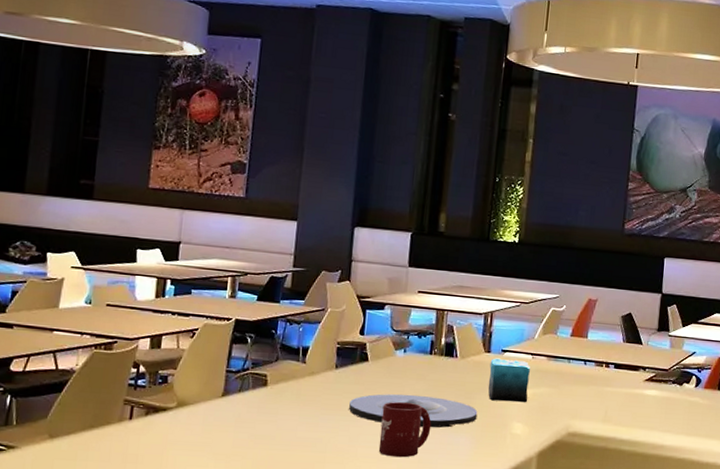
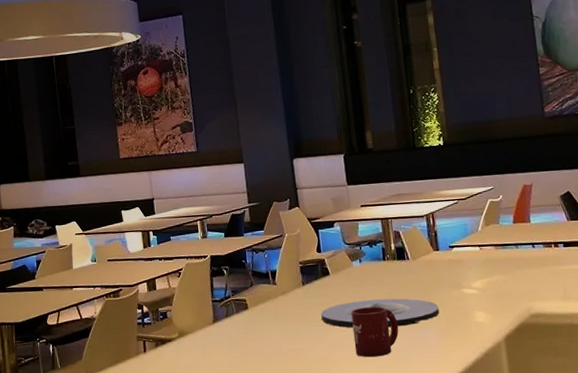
candle: present [488,358,531,403] -> none [440,253,485,295]

